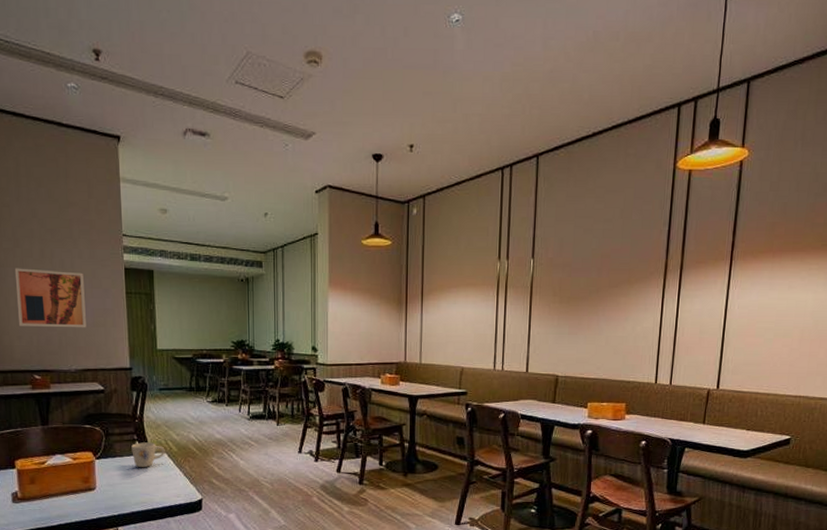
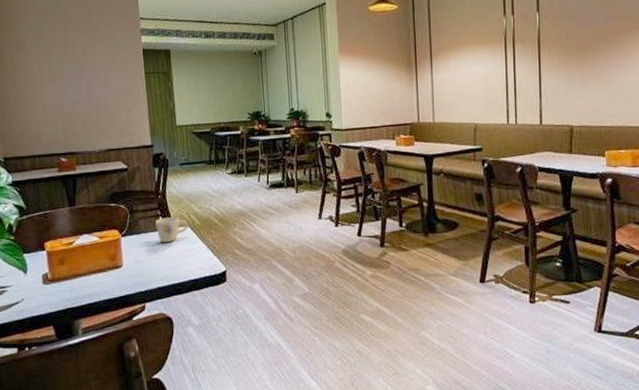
wall art: present [14,268,86,328] -> none [39,56,109,112]

